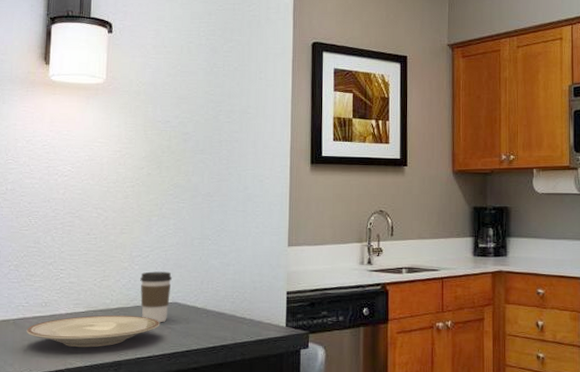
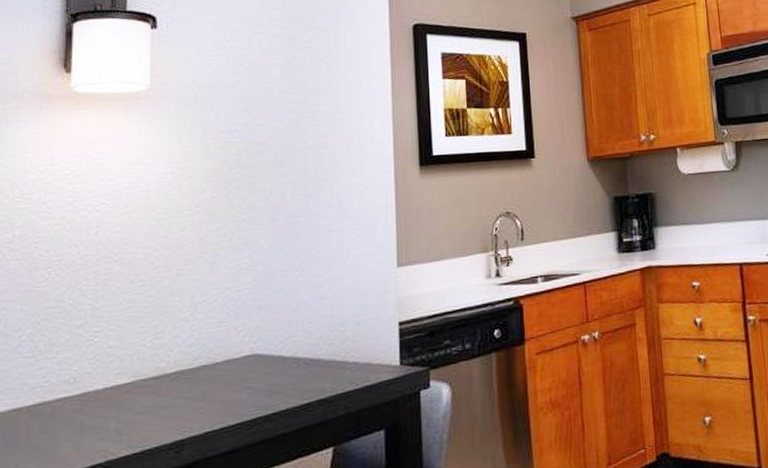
plate: present [26,315,160,348] -> none [47,377,236,432]
coffee cup: present [140,271,172,323] -> none [206,316,249,383]

